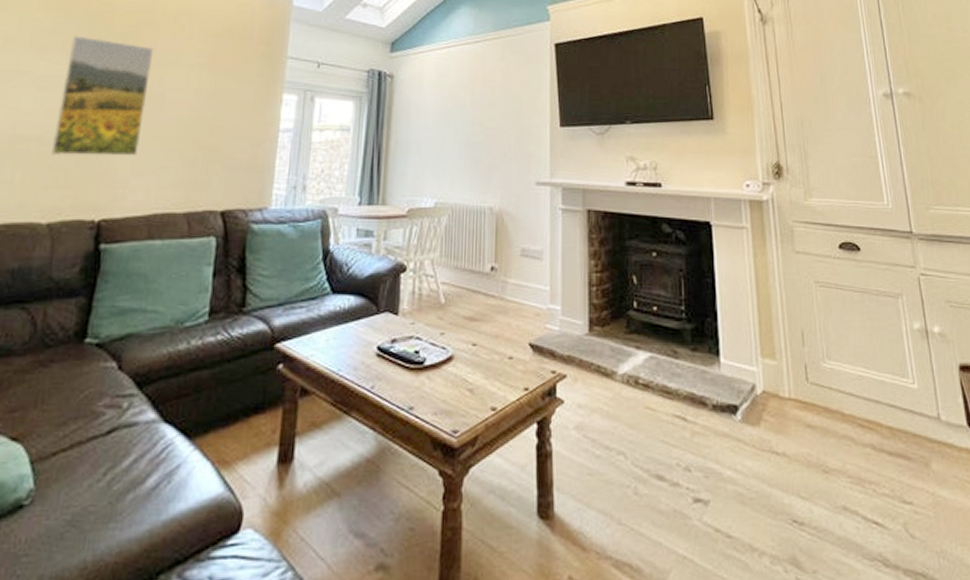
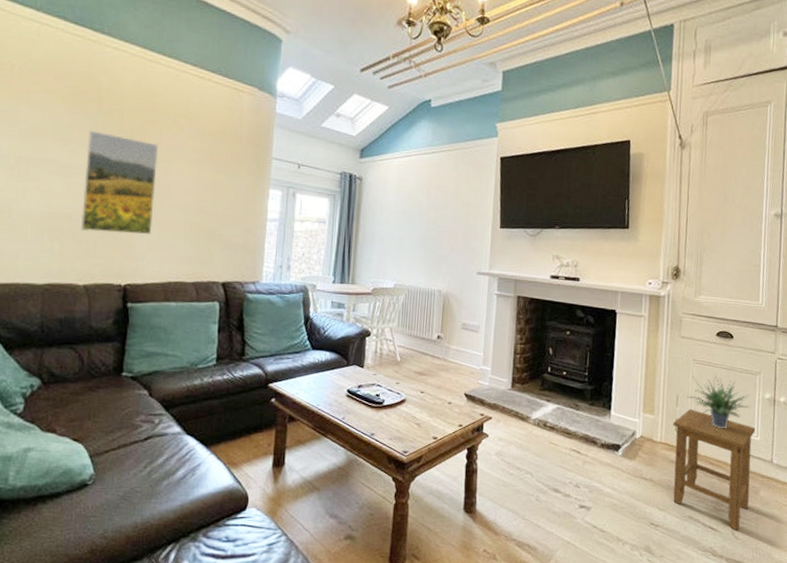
stool: none [802,349,921,526] -> present [673,409,756,531]
potted plant: none [815,300,897,375] -> present [687,375,750,429]

